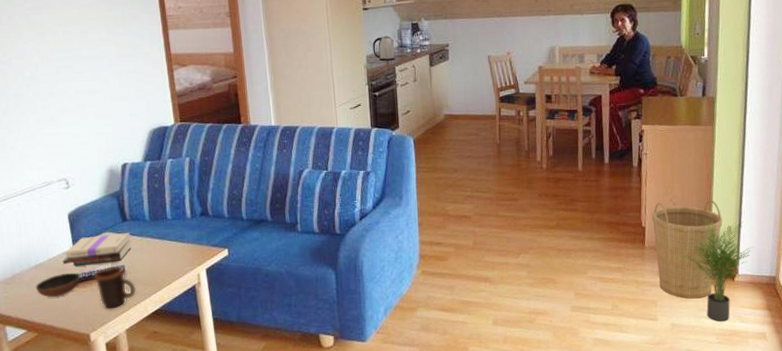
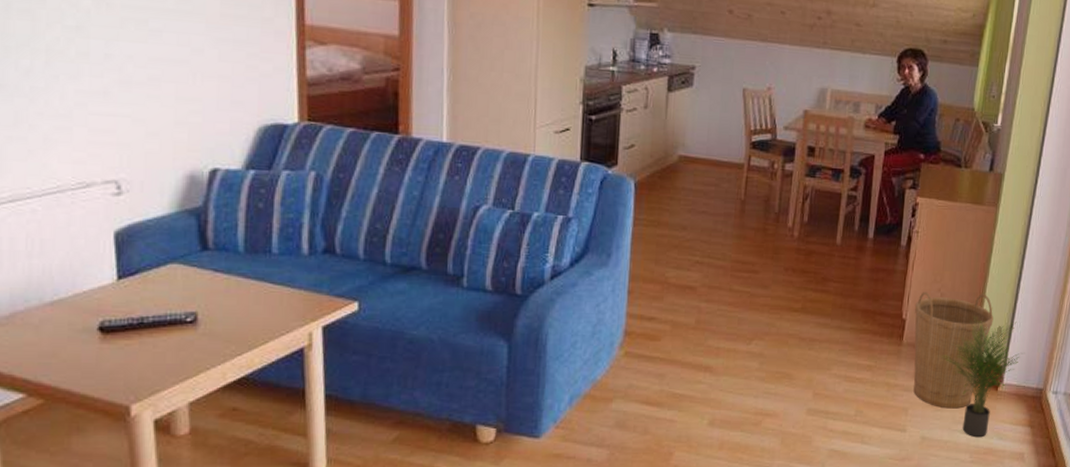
bowl: present [35,272,81,298] -> none [47,315,125,350]
books: present [62,233,132,267] -> none [97,266,212,308]
mug: present [94,265,137,309] -> none [146,311,213,372]
kettle: present [372,35,395,62] -> none [595,43,626,78]

